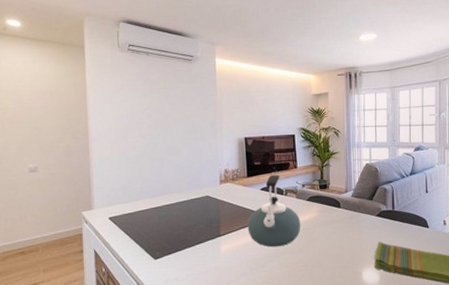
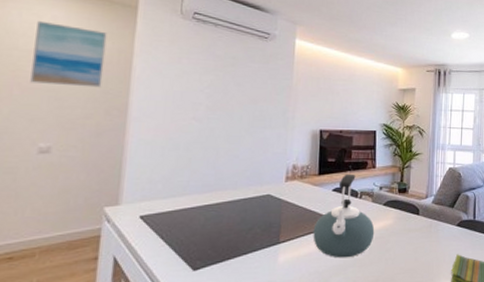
wall art: none [13,66,67,117] -> present [30,20,107,88]

